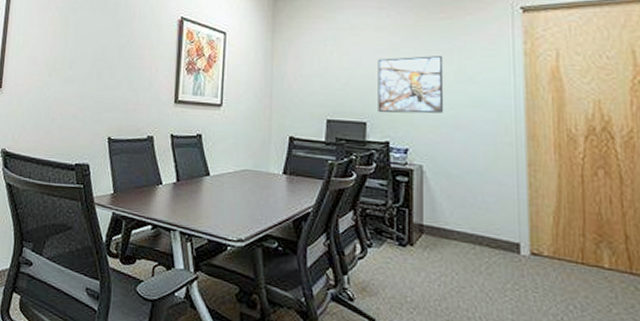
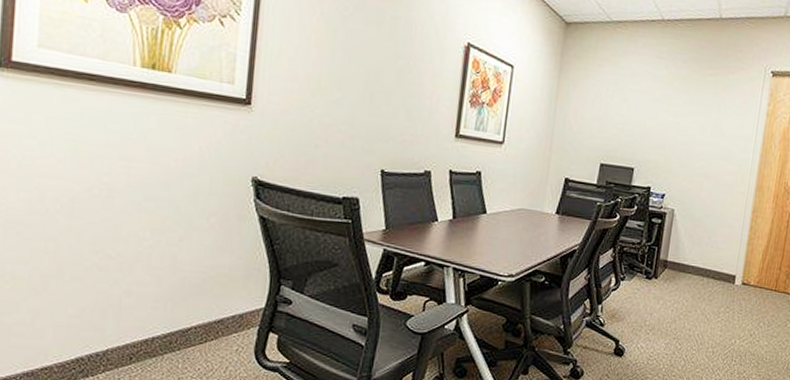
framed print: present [378,56,444,114] -> none [645,108,705,163]

